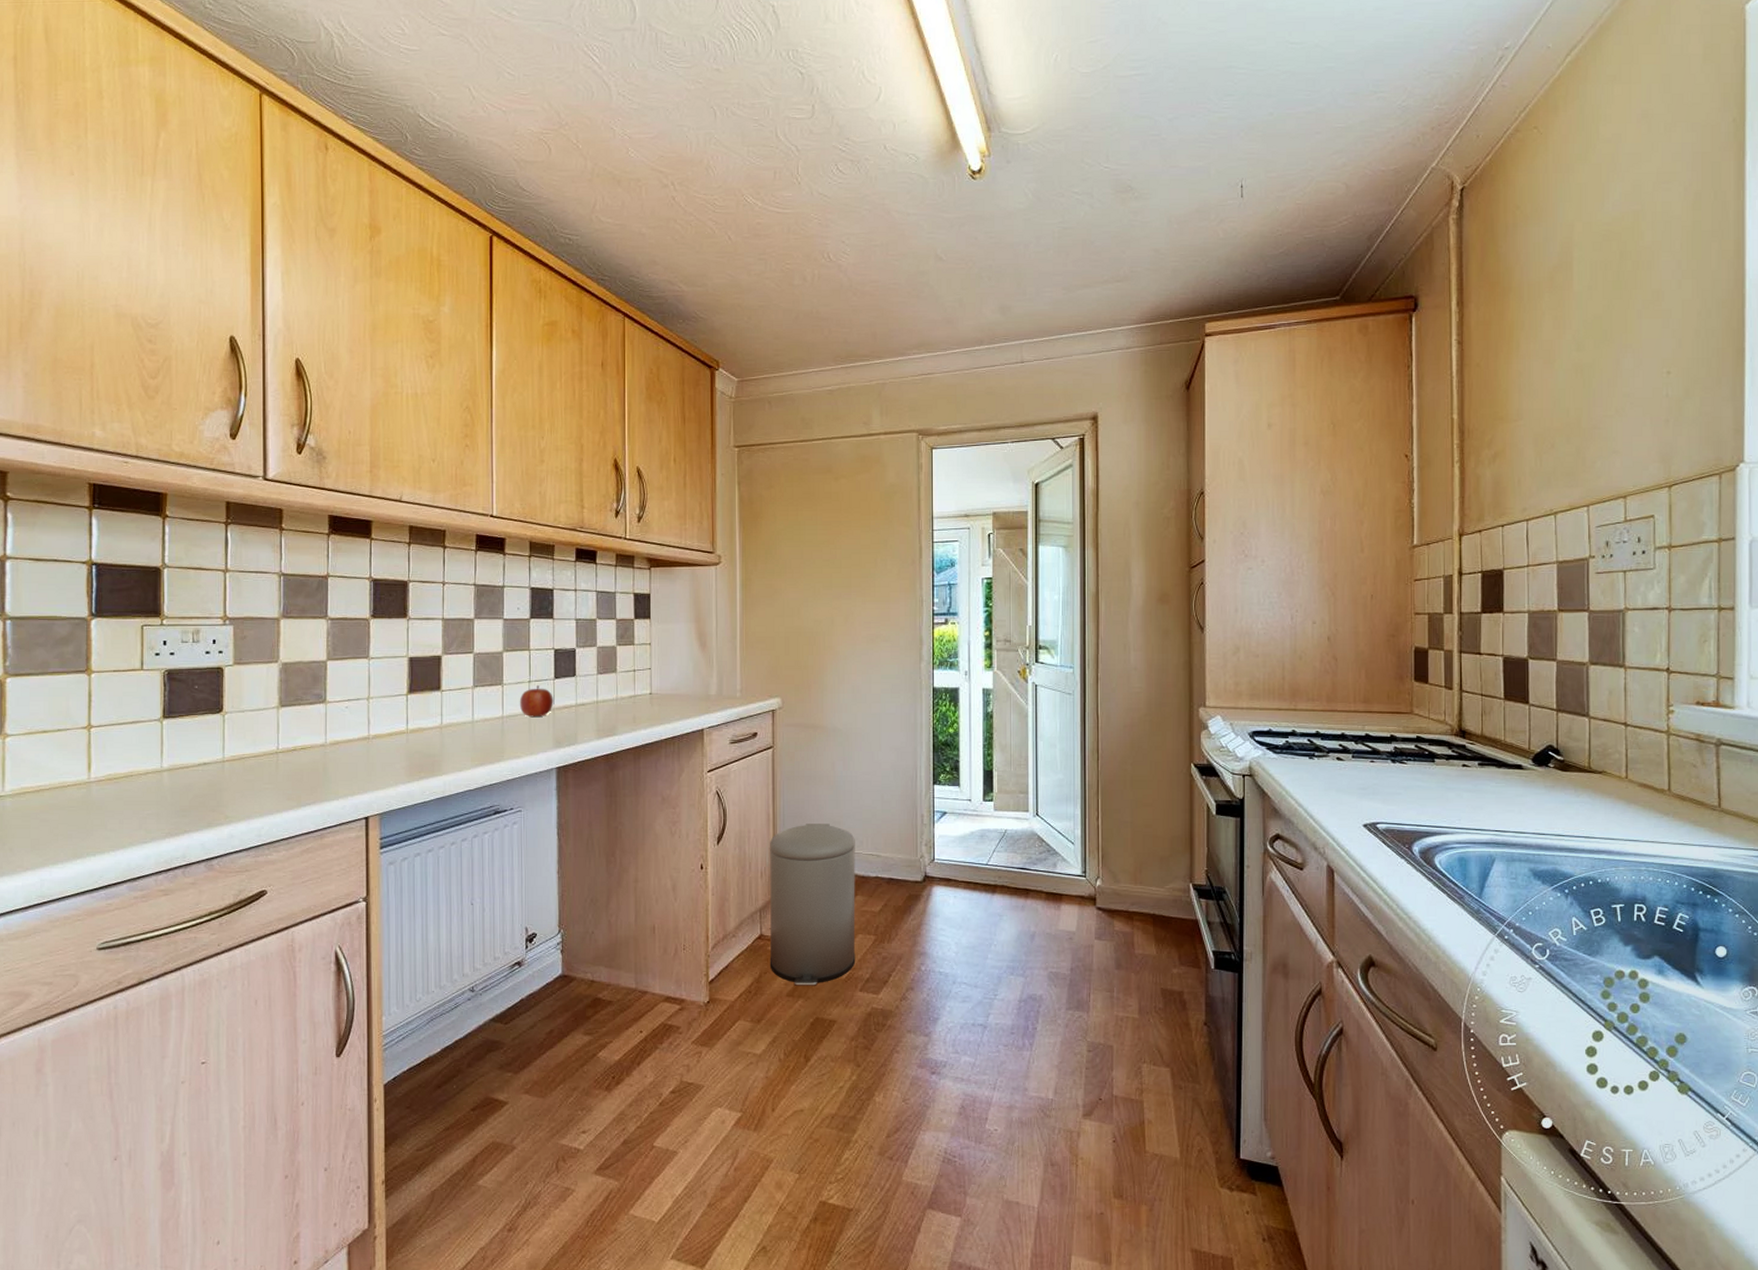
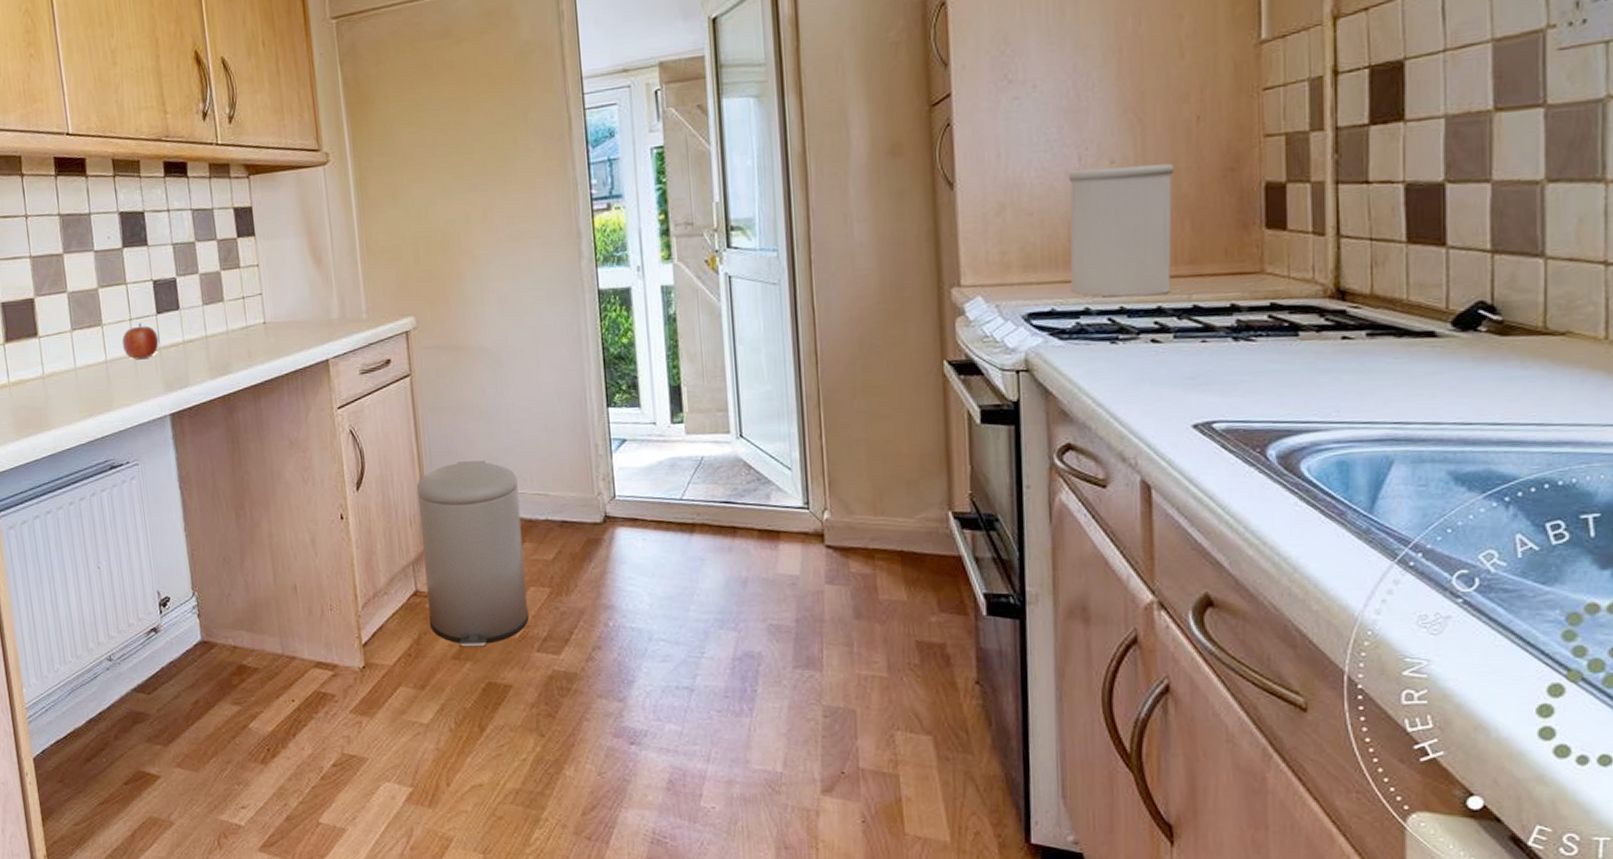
canister: none [1282,626,1356,725] -> present [1068,163,1175,297]

